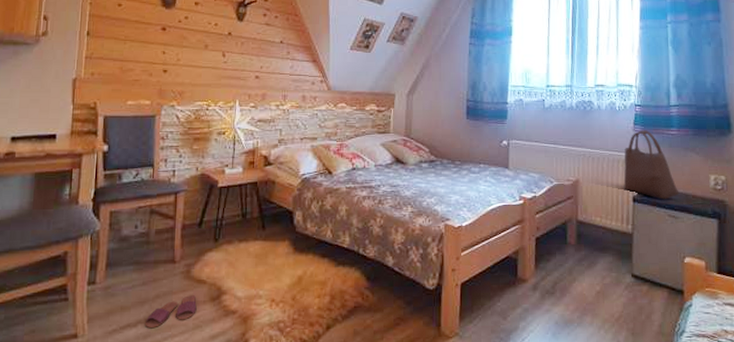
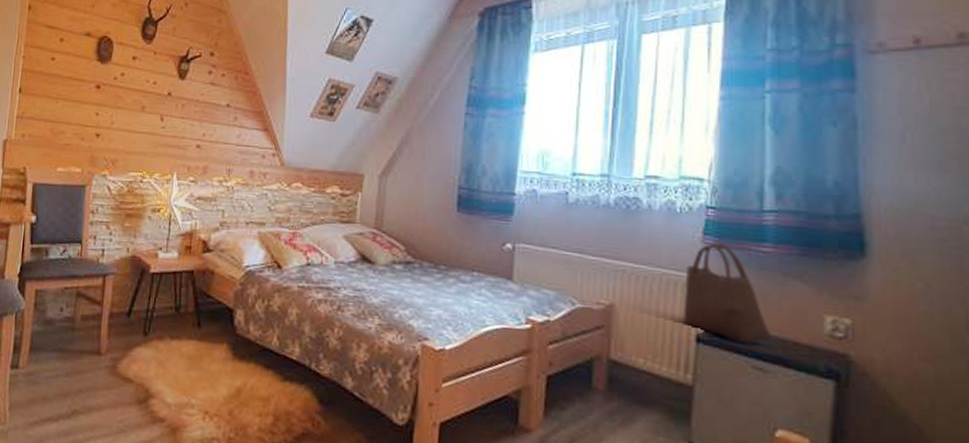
slippers: present [146,295,197,329] -> none [67,394,122,426]

